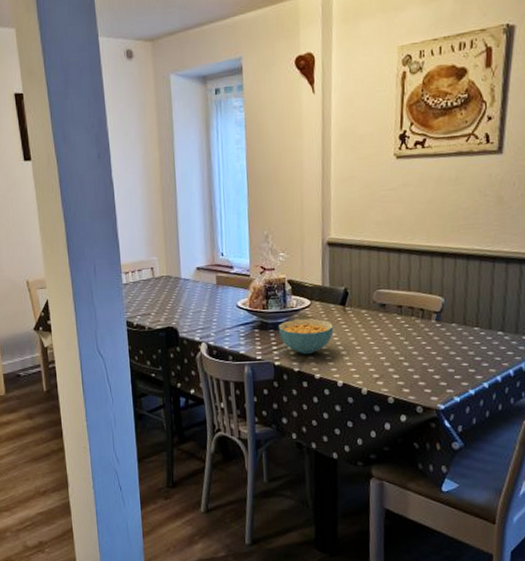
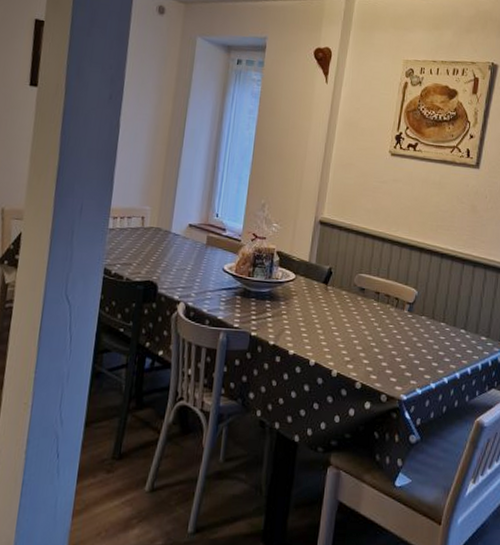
cereal bowl: present [278,319,334,355] -> none [260,291,315,329]

